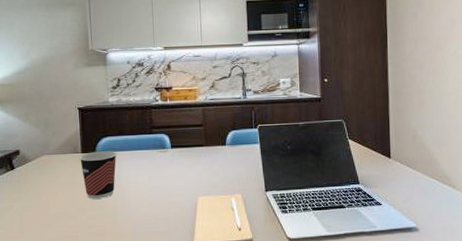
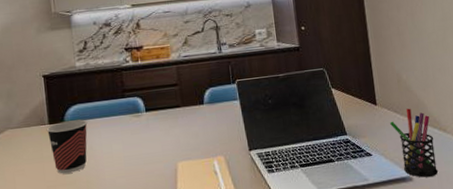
pen holder: none [401,163,443,229] -> present [389,108,438,178]

